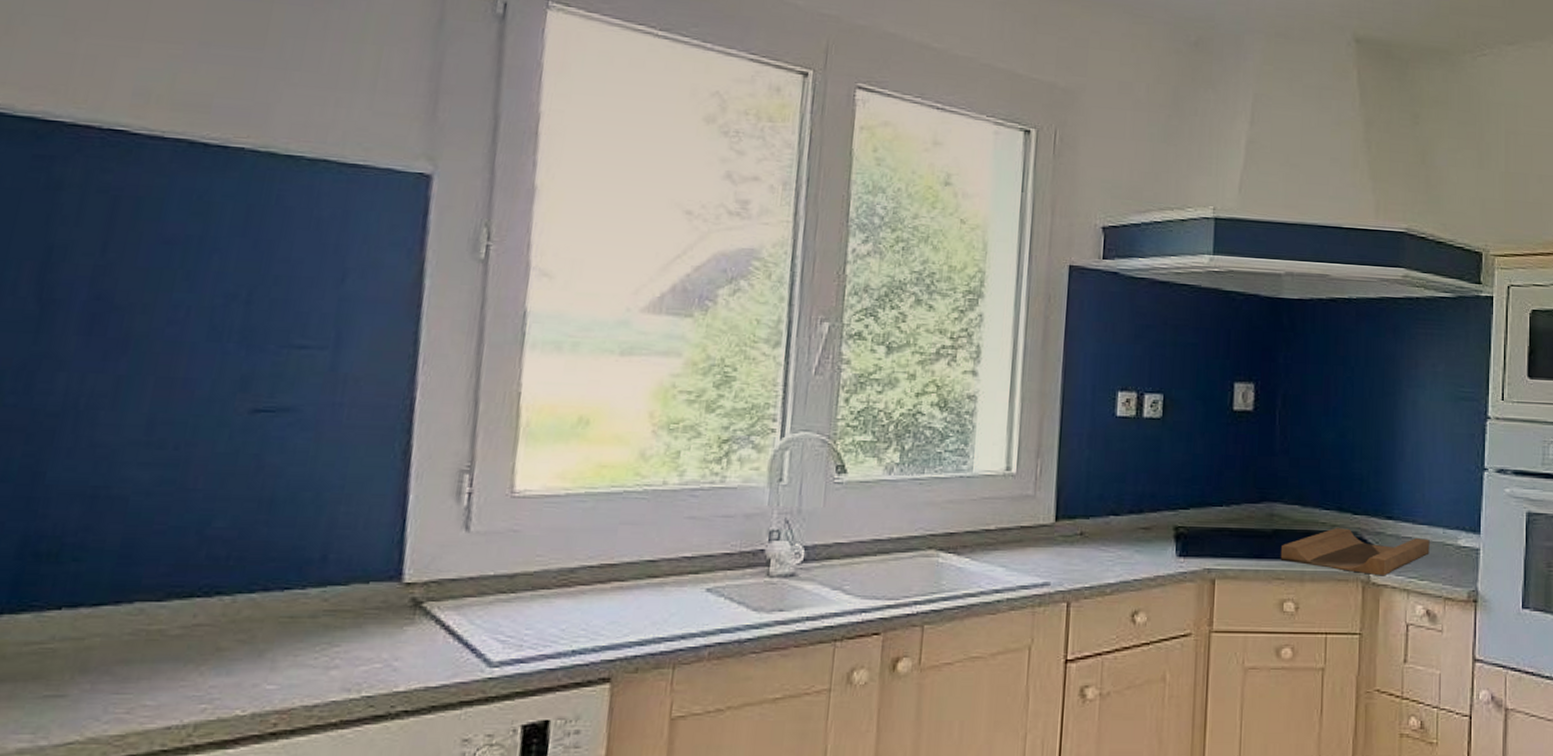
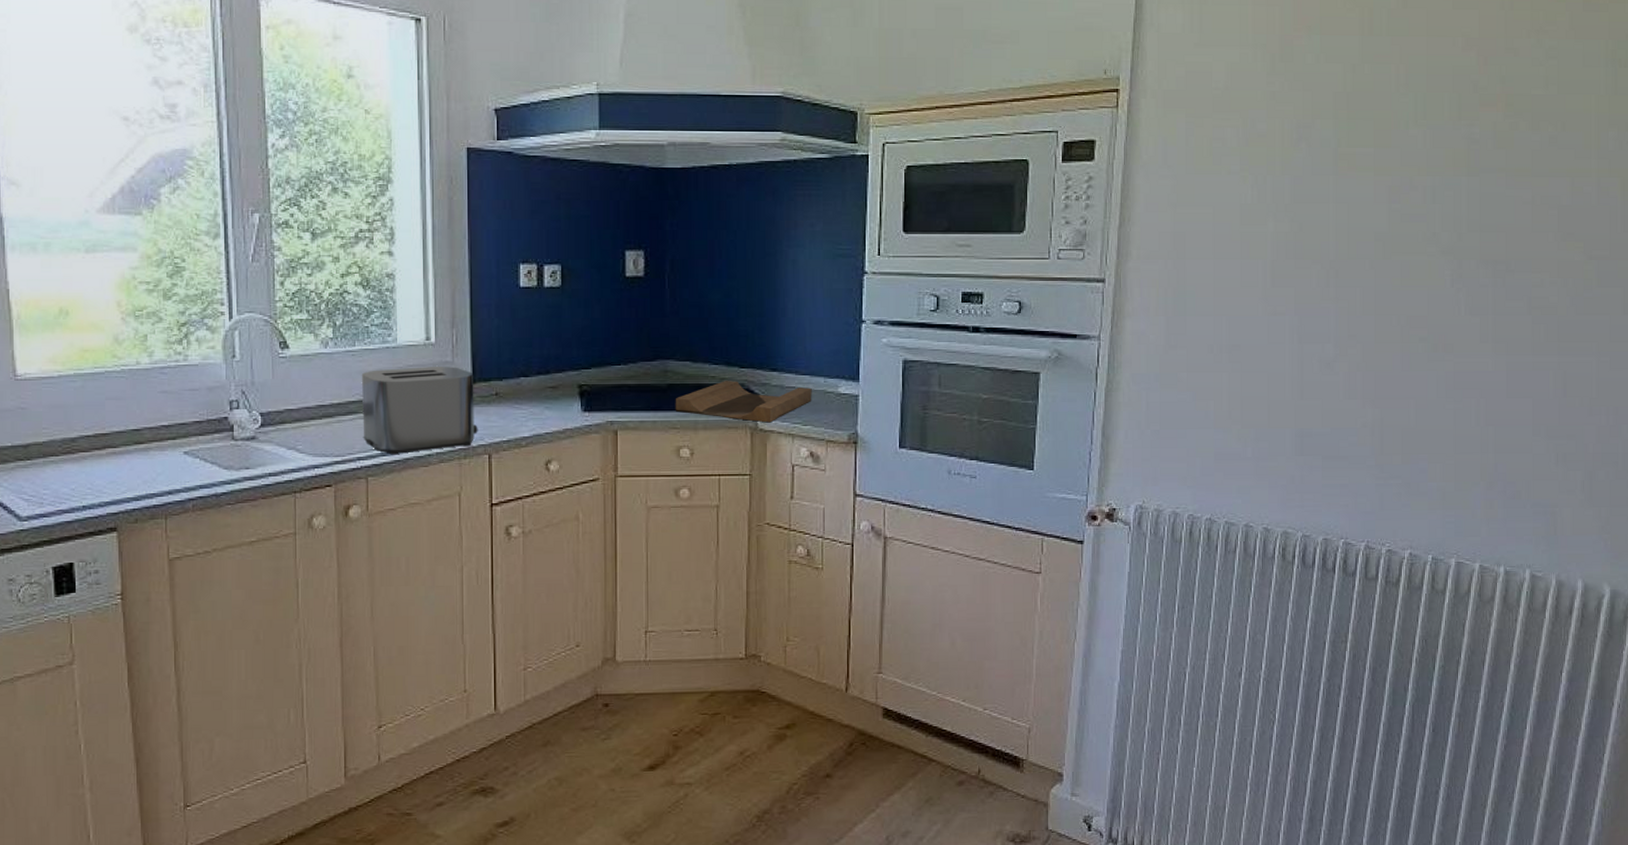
toaster: none [922,500,1058,600] -> present [361,367,478,455]

